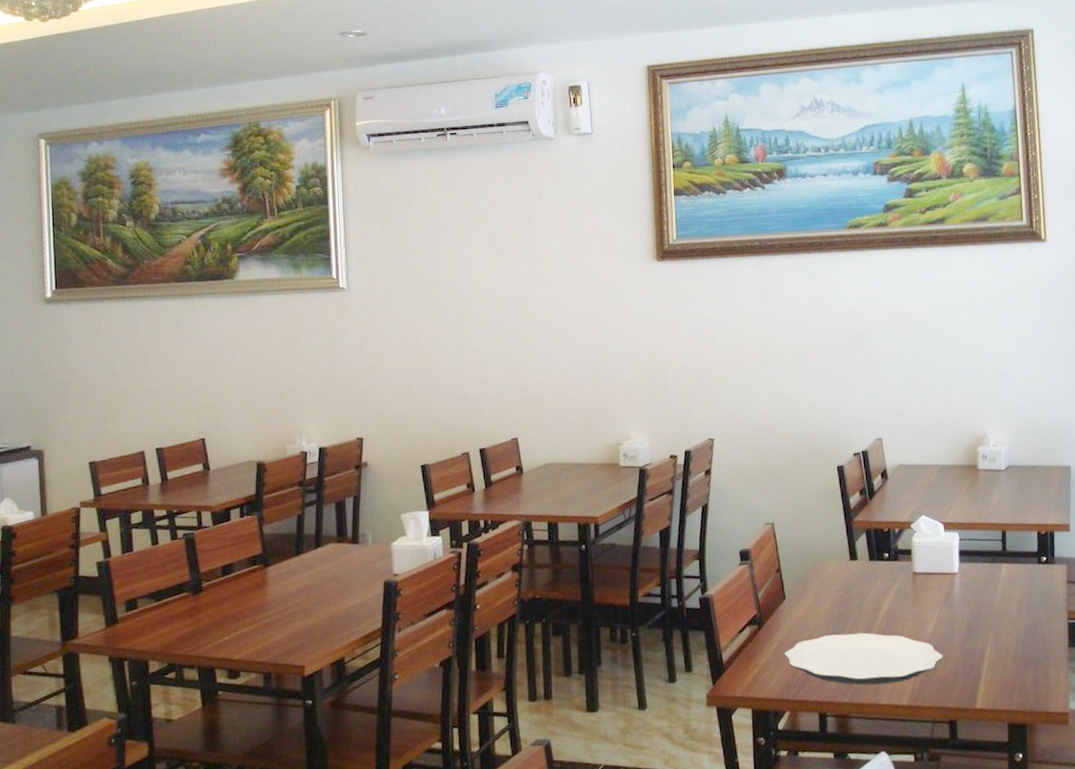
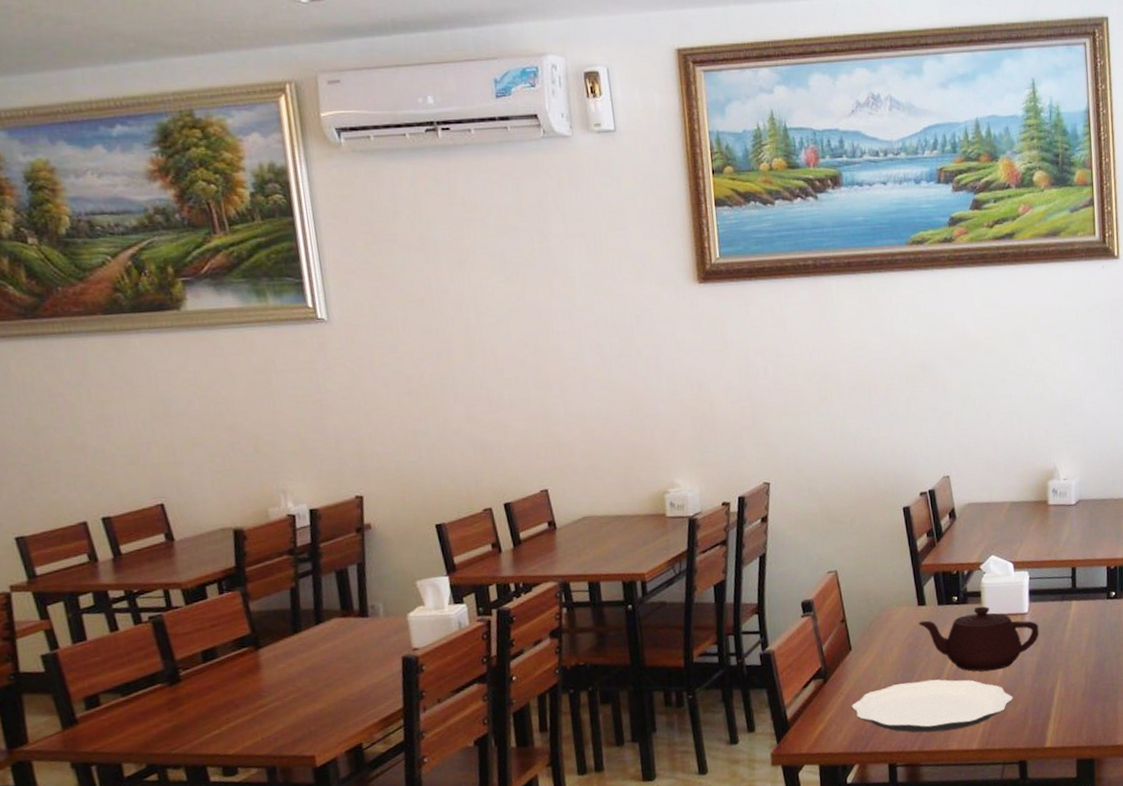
teapot: none [850,564,970,628] -> present [918,606,1040,672]

